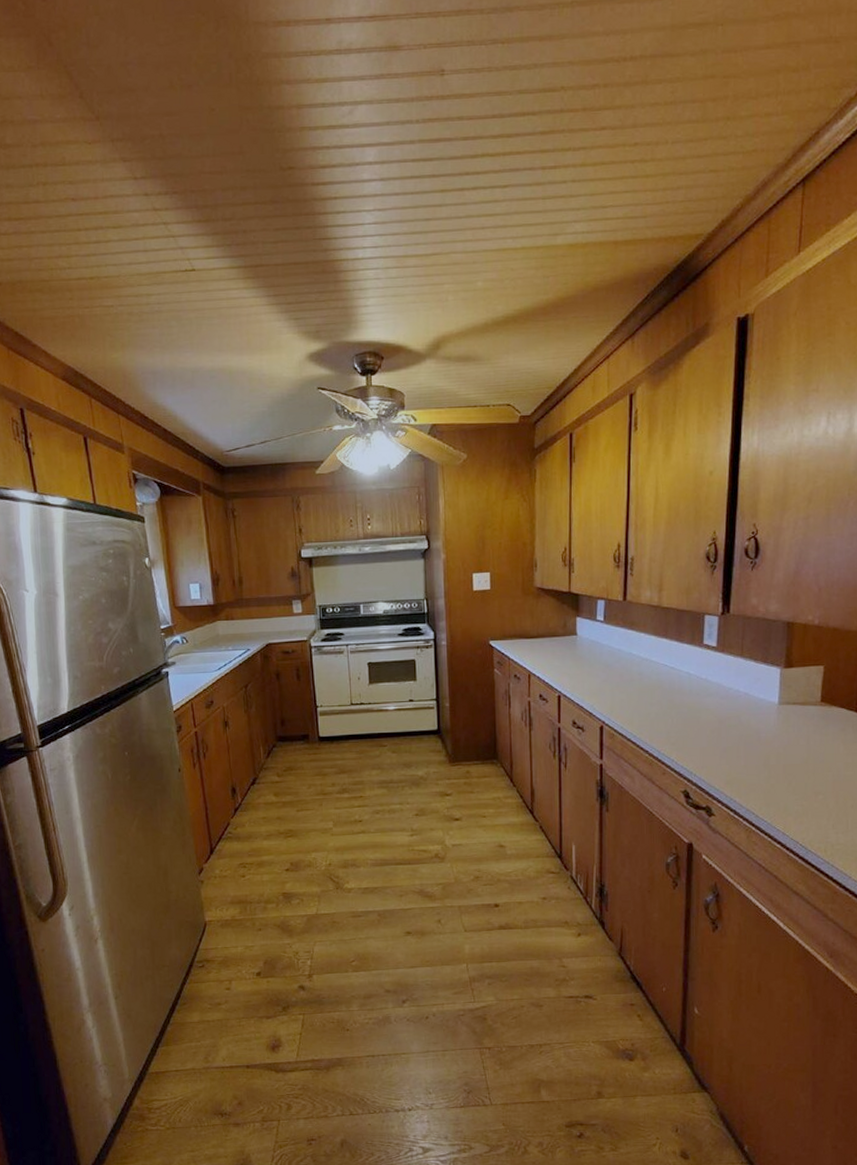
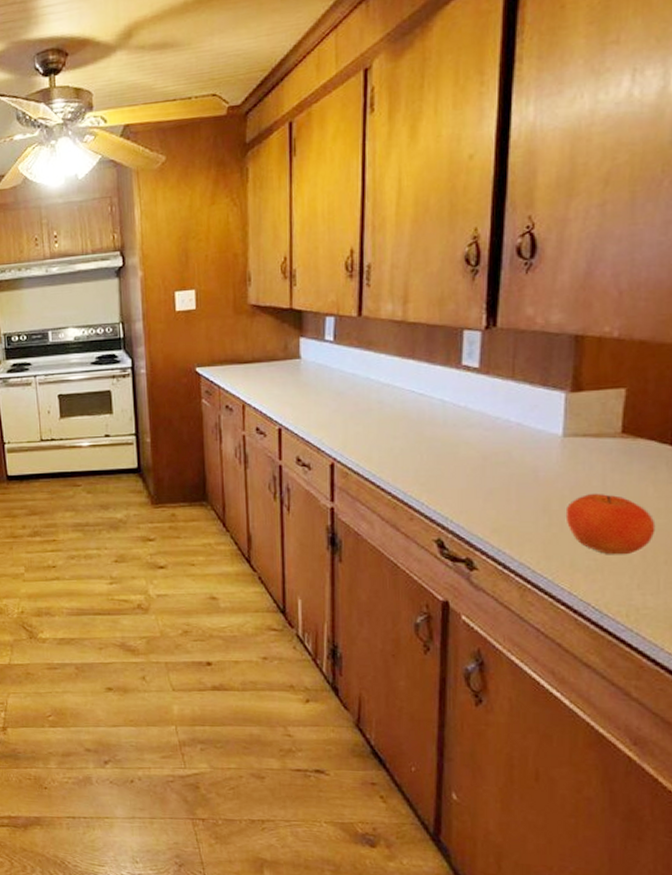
fruit: none [780,750,845,801] -> present [565,493,656,555]

